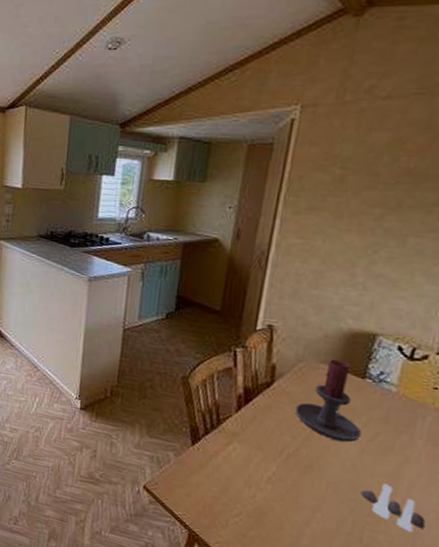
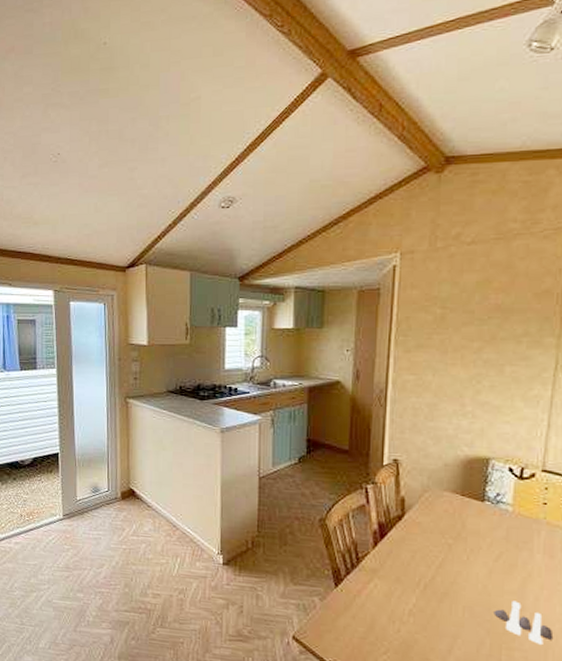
candle holder: present [295,358,362,443] -> none [427,486,488,565]

